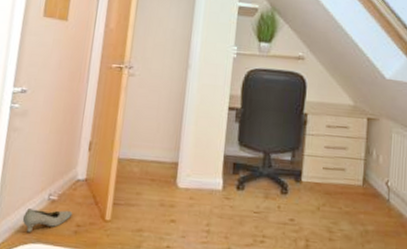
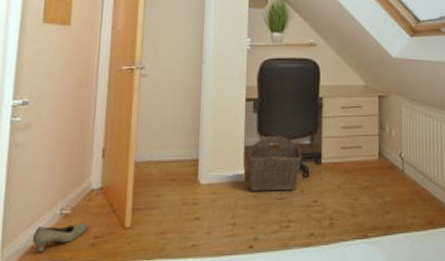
wicker basket: none [226,147,282,206] -> present [248,135,302,192]

